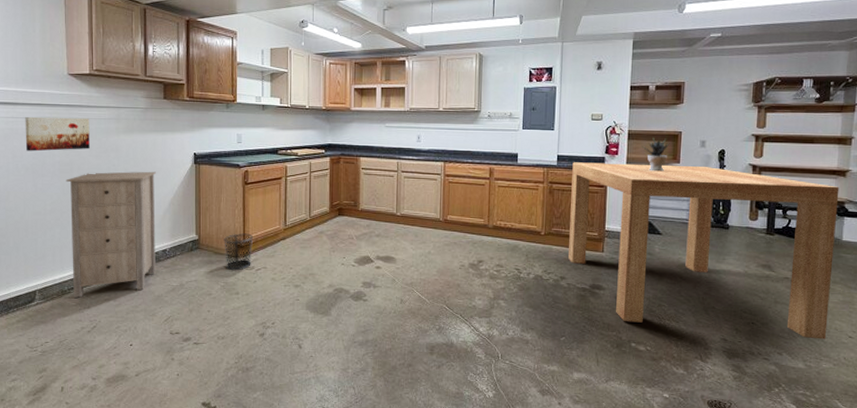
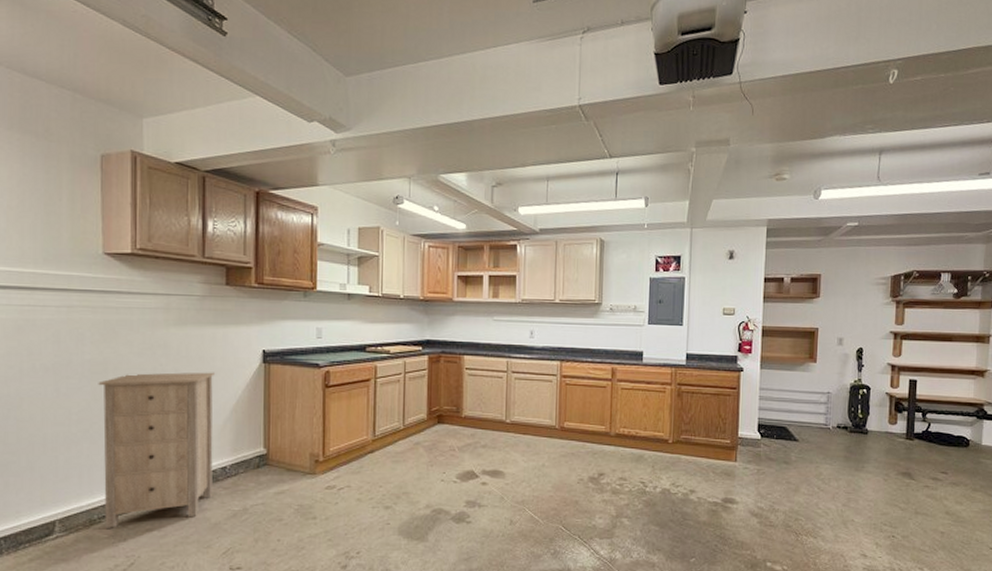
wall art: present [25,116,90,152] -> none [45,304,131,348]
waste bin: present [224,233,254,270] -> none [298,446,336,490]
table: present [568,162,840,340] -> none [699,361,978,552]
potted plant: present [642,137,670,172] -> none [777,333,806,372]

